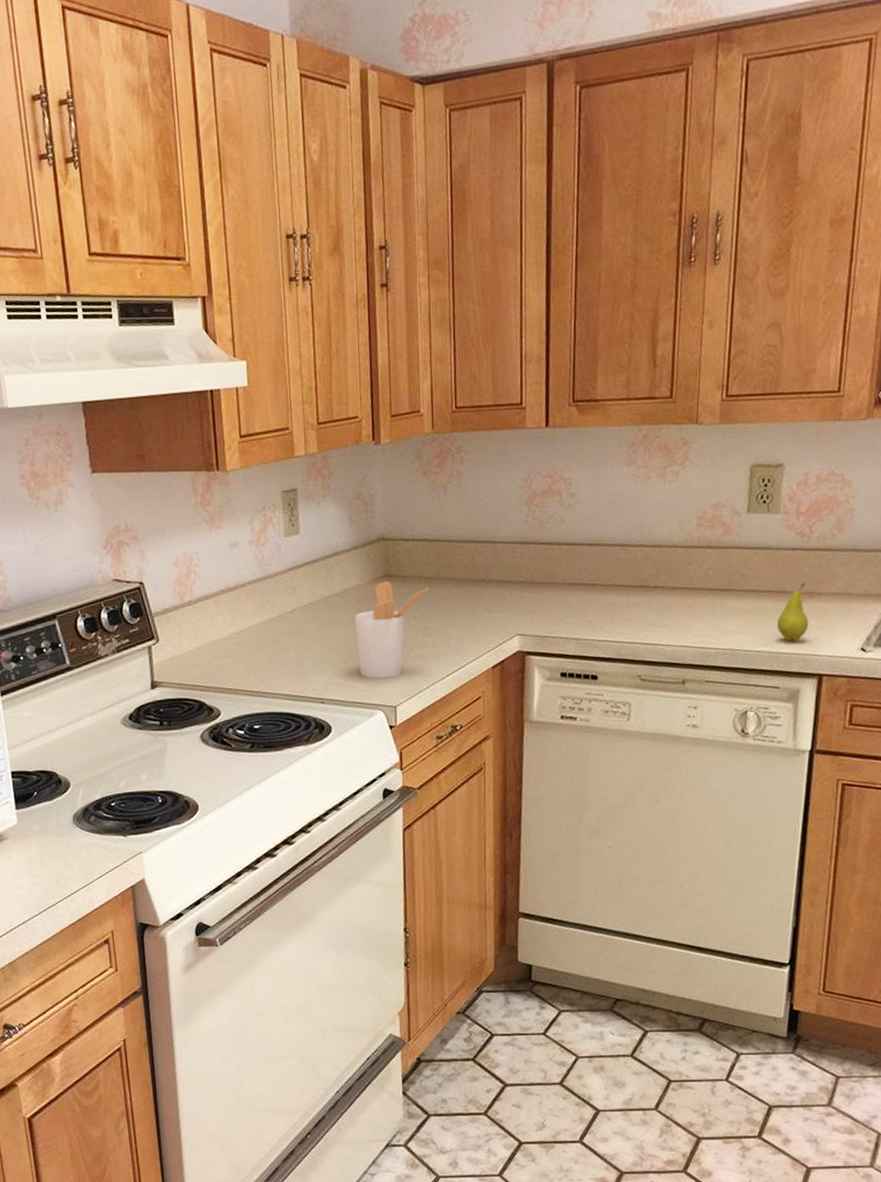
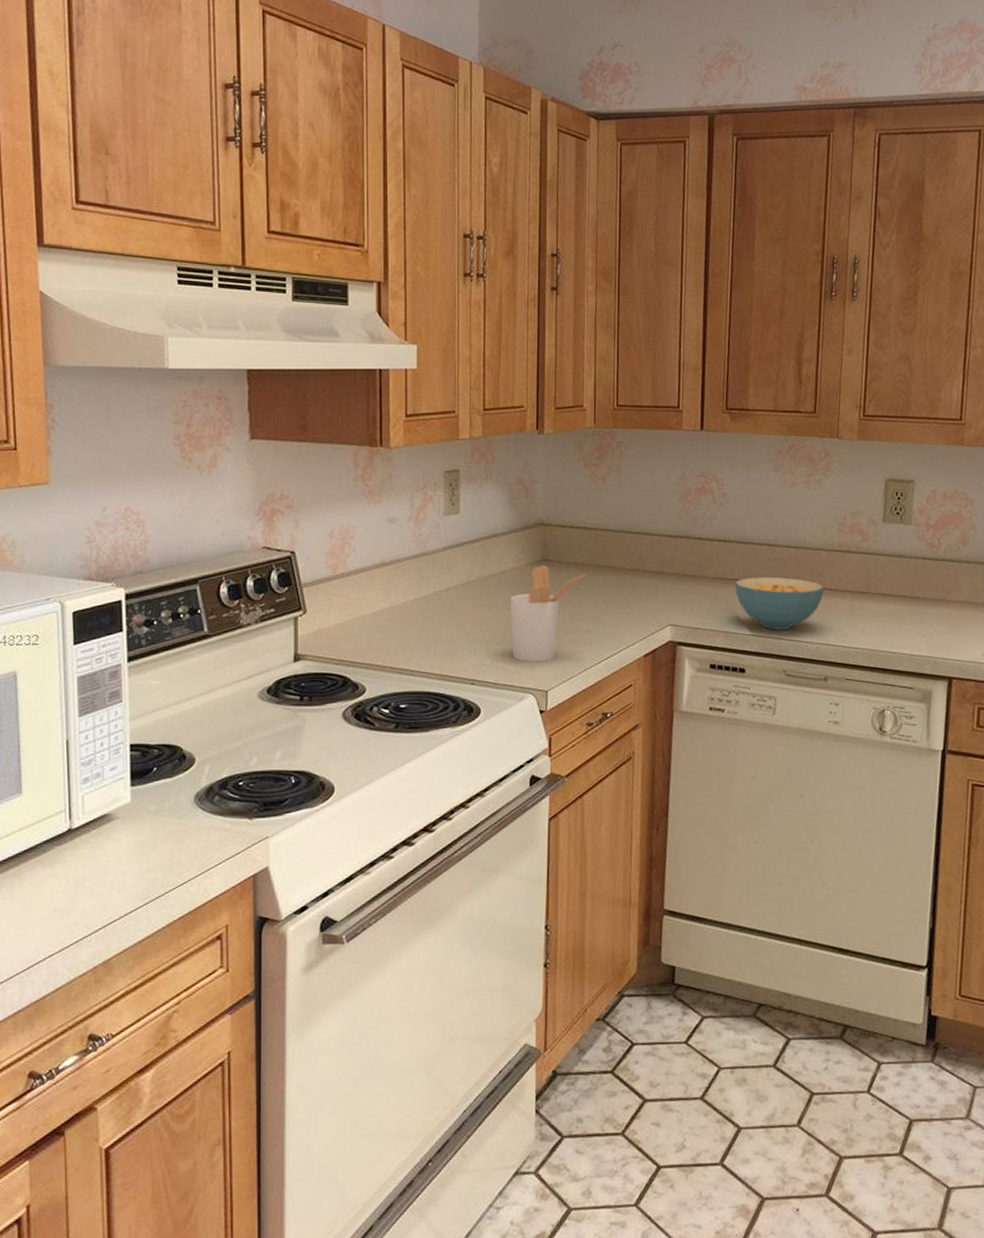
cereal bowl: none [585,578,683,634] -> present [734,577,825,630]
fruit: present [776,582,809,642] -> none [910,589,939,645]

